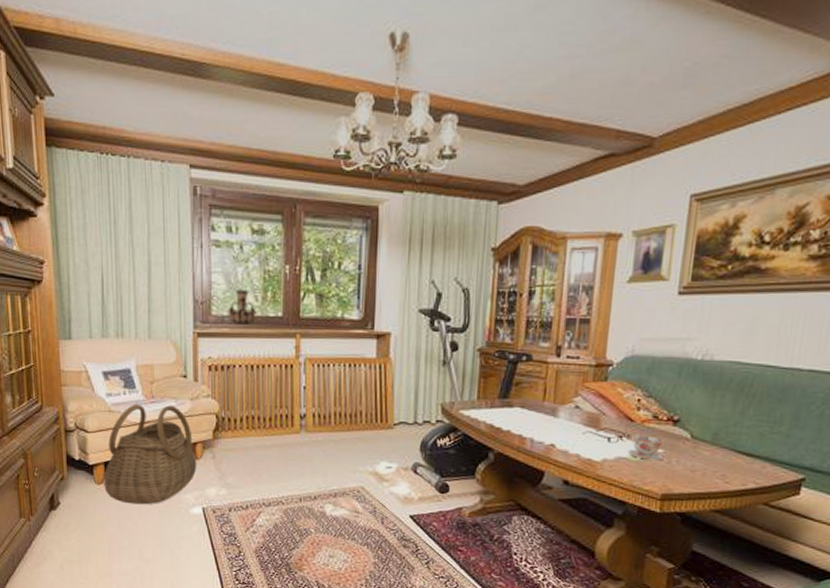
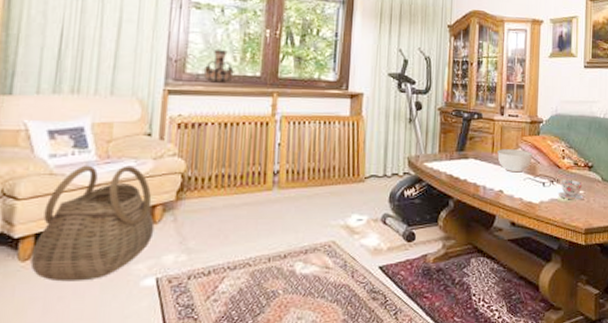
bowl: none [549,397,597,425] -> present [497,149,533,173]

